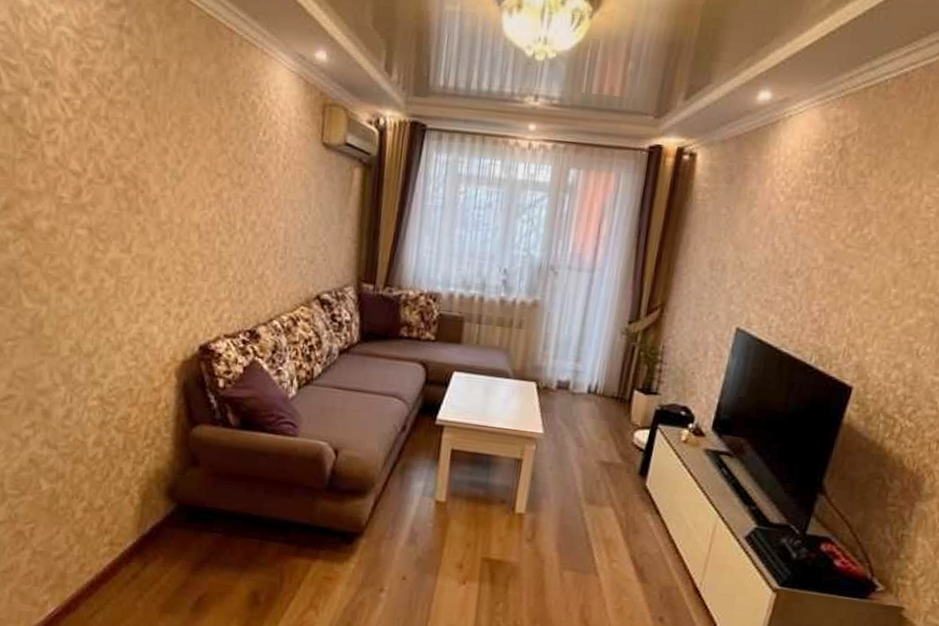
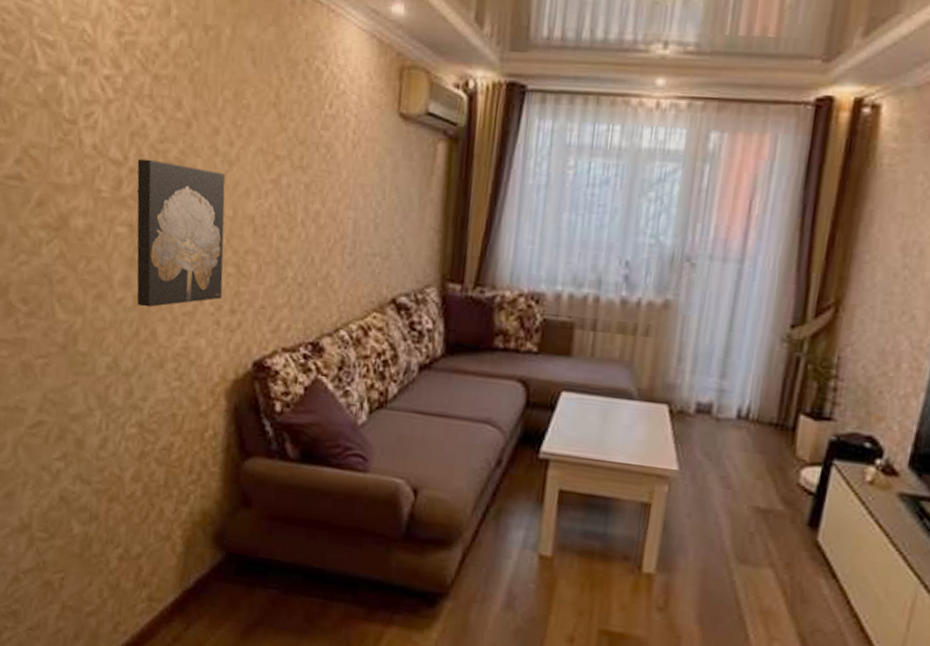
wall art: none [95,171,174,299] -> present [136,158,226,308]

